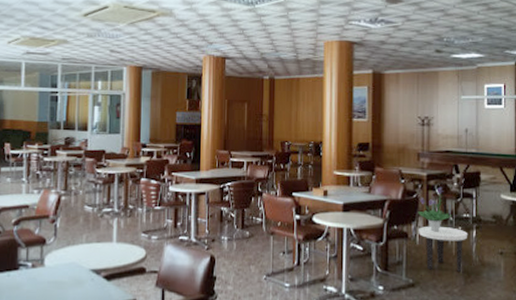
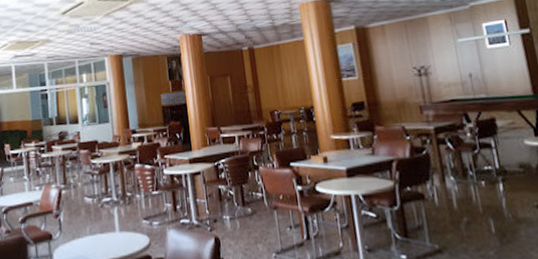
potted plant: present [418,187,452,232] -> none [431,139,472,190]
side table: present [419,226,468,272] -> none [435,182,495,232]

